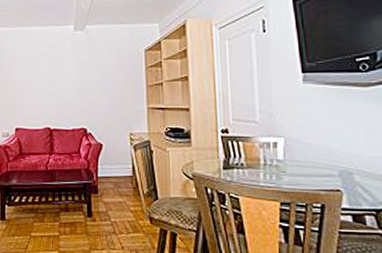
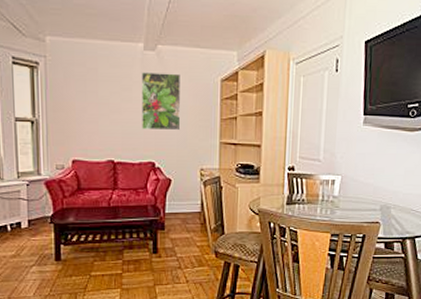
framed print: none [72,48,109,100] -> present [141,72,181,131]

